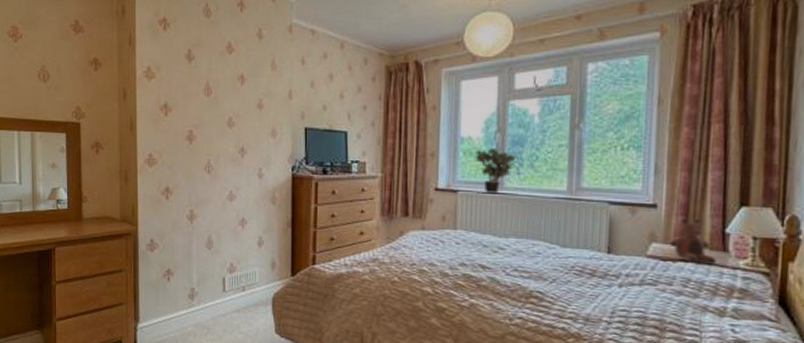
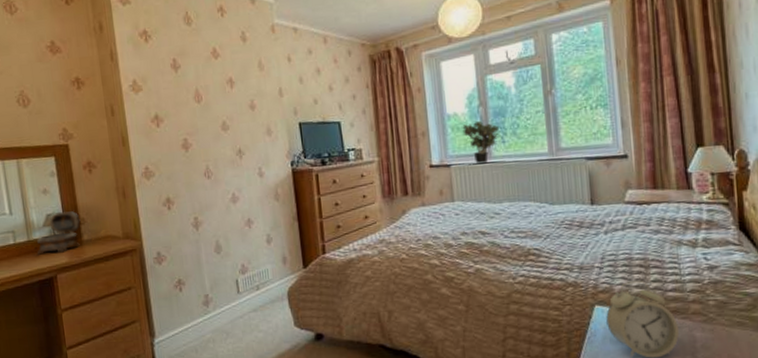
jewelry box: none [39,186,83,227] -> present [36,210,81,255]
teddy bear: present [669,217,718,265] -> none [642,162,685,204]

